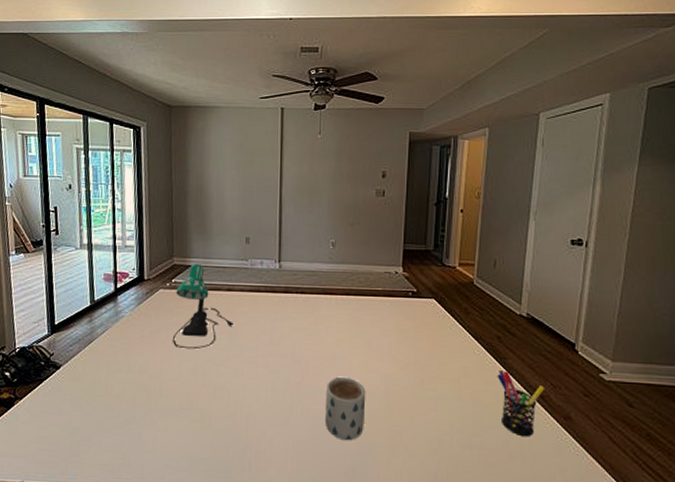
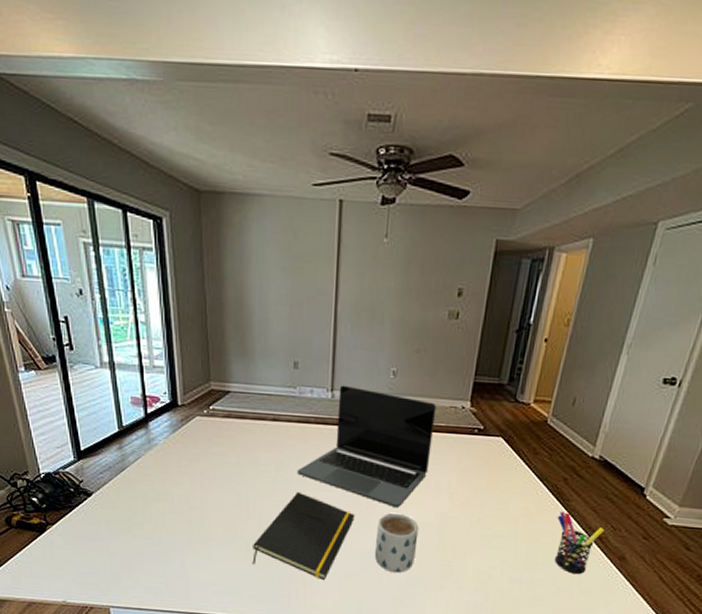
desk lamp: present [172,263,235,350] -> none [212,388,281,481]
notepad: none [207,358,304,450] -> present [252,491,355,580]
laptop: none [249,256,373,371] -> present [297,385,437,507]

